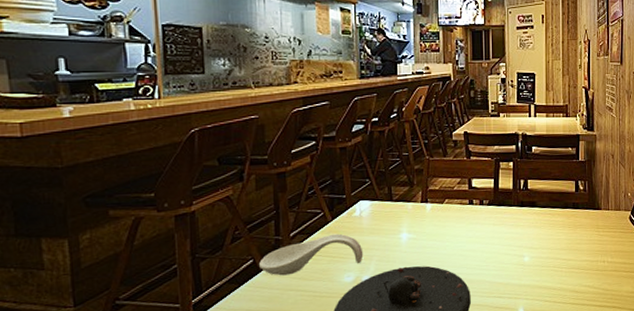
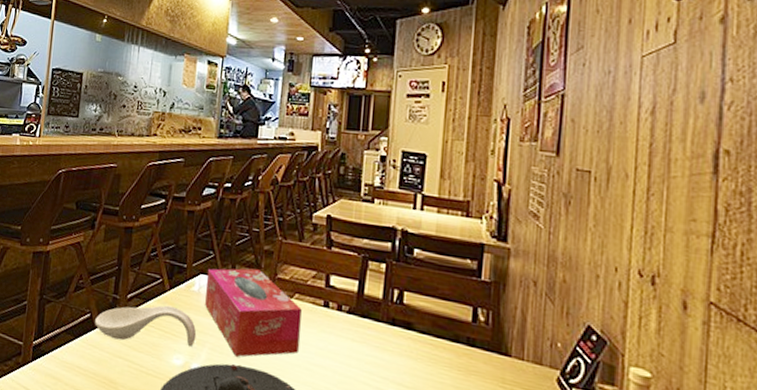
tissue box: none [366,186,453,261] -> present [205,268,302,357]

